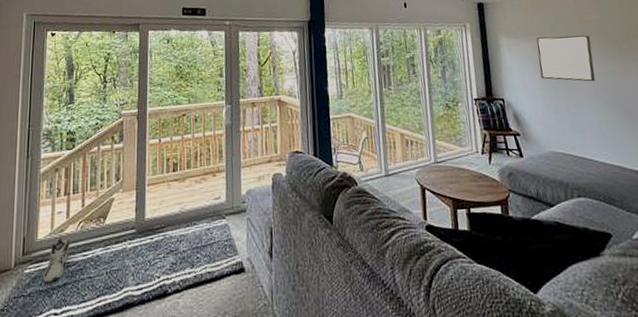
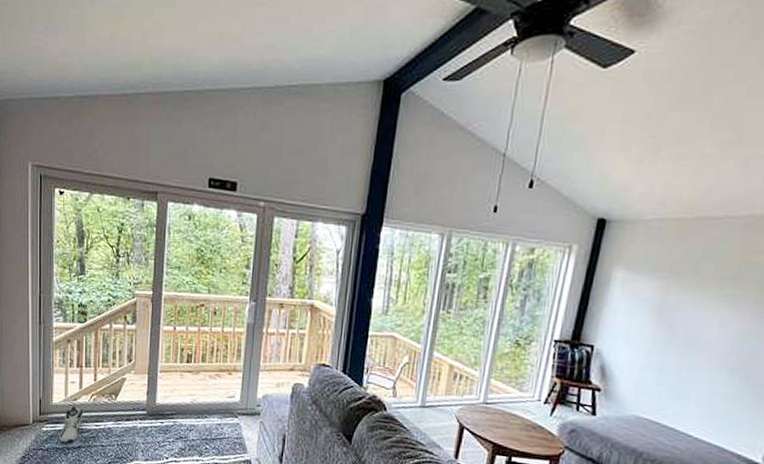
wall art: present [536,35,596,82] -> none [654,276,747,344]

